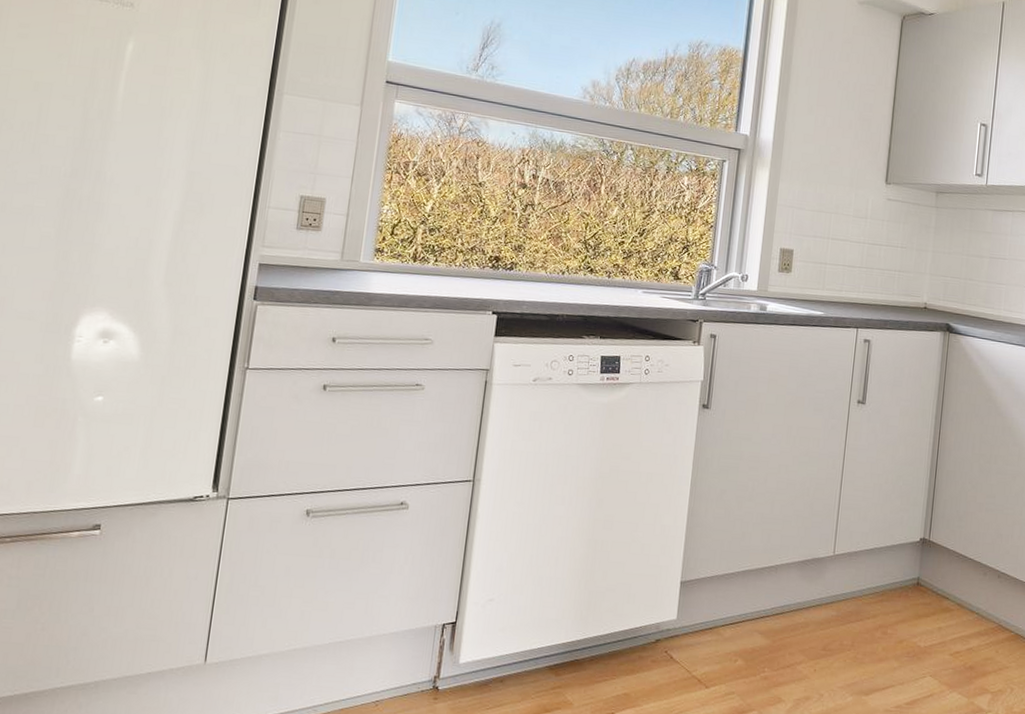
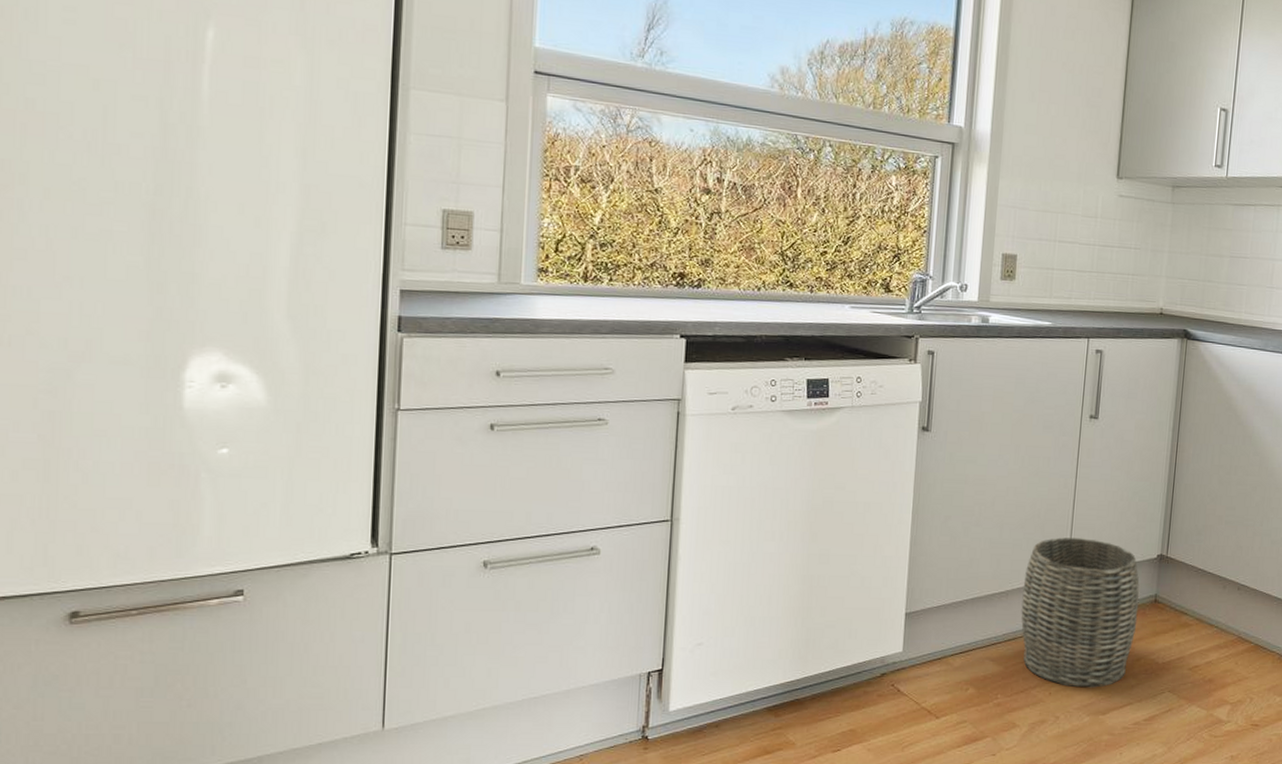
woven basket: none [788,516,903,668] -> present [1020,537,1140,688]

